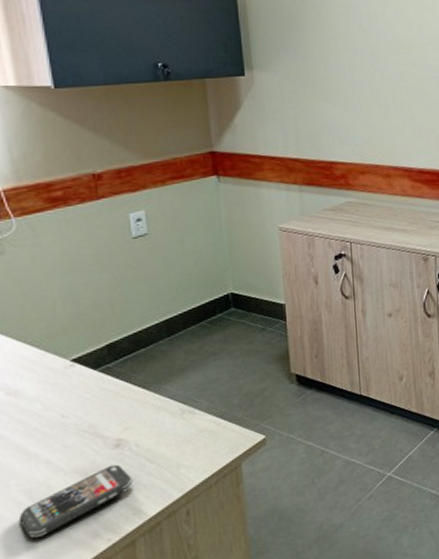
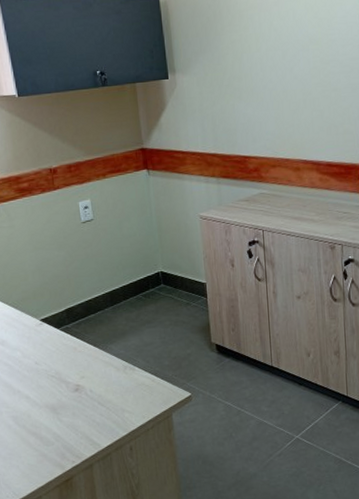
smartphone: present [18,464,133,538] -> none [9,404,89,453]

